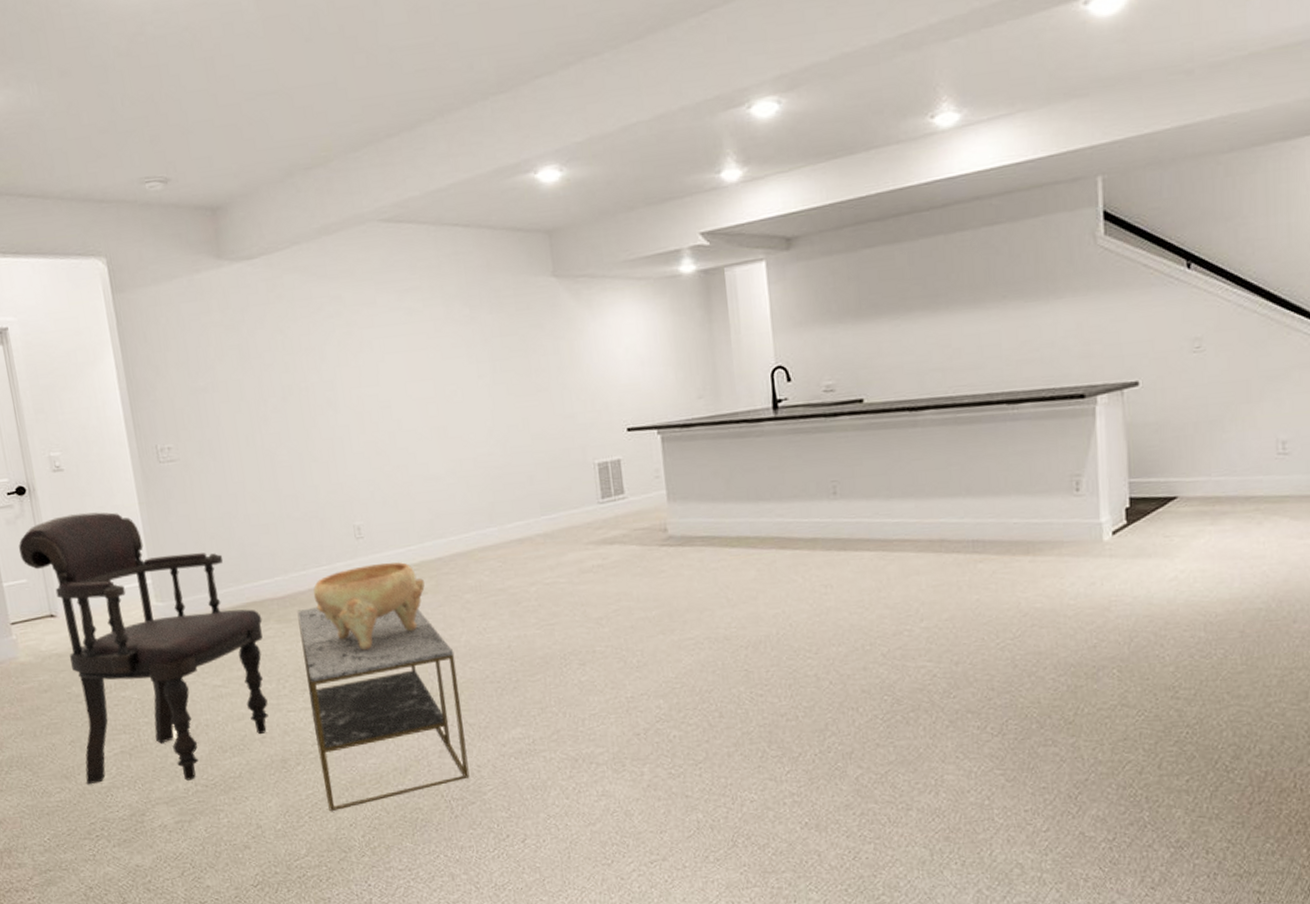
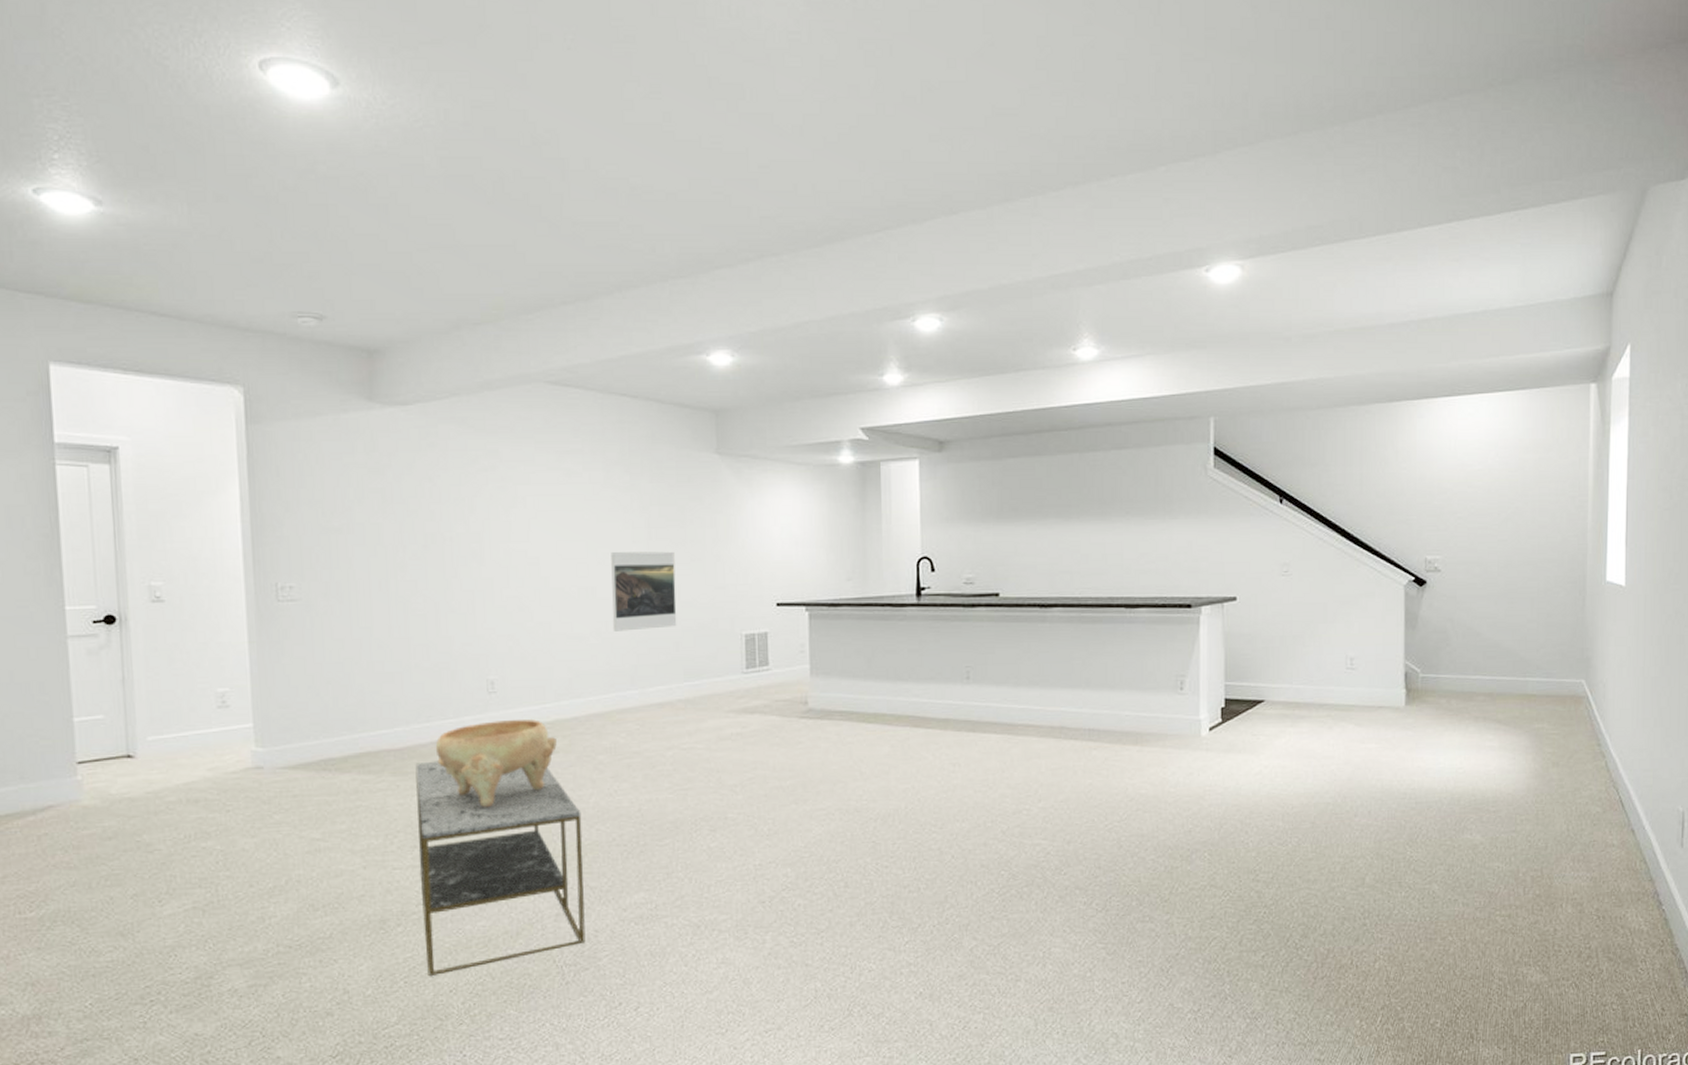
armchair: present [19,512,269,785] -> none [99,648,375,944]
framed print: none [458,383,529,470] -> present [611,551,677,632]

